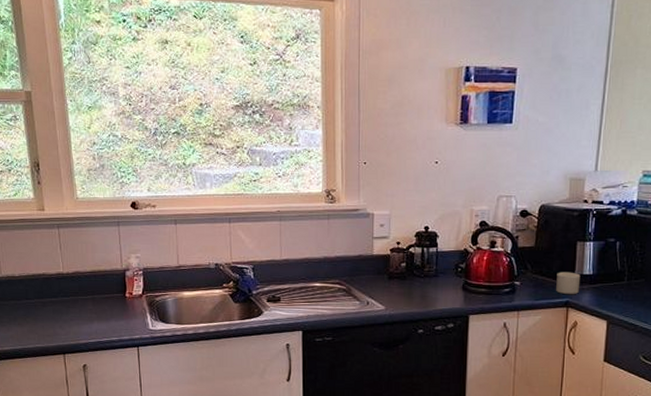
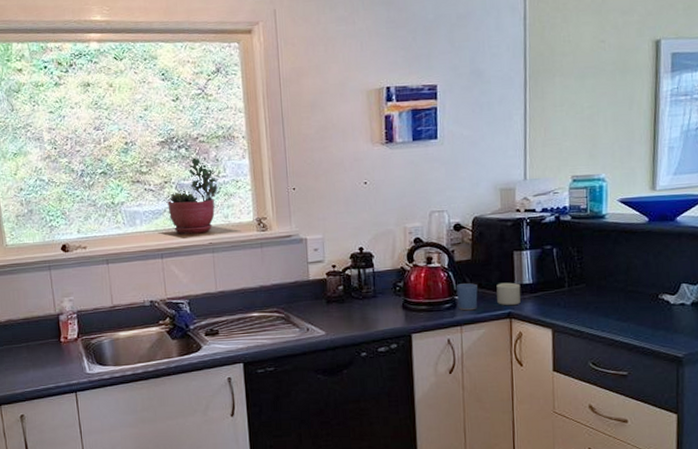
succulent plant: none [227,123,310,206] -> present [157,156,241,239]
mug: none [517,270,538,297] -> present [457,283,478,311]

